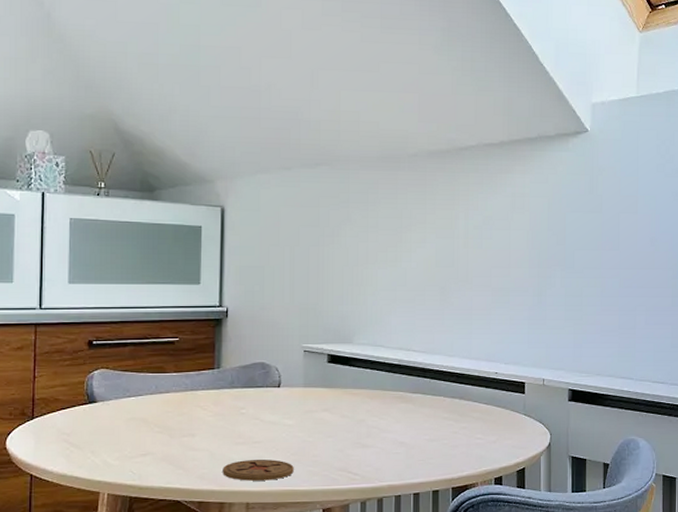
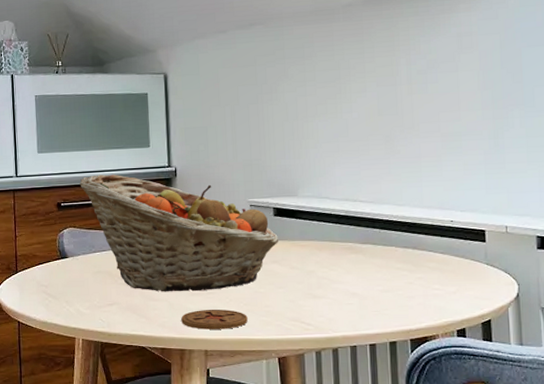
fruit basket: none [117,311,330,441] -> present [79,174,278,292]

